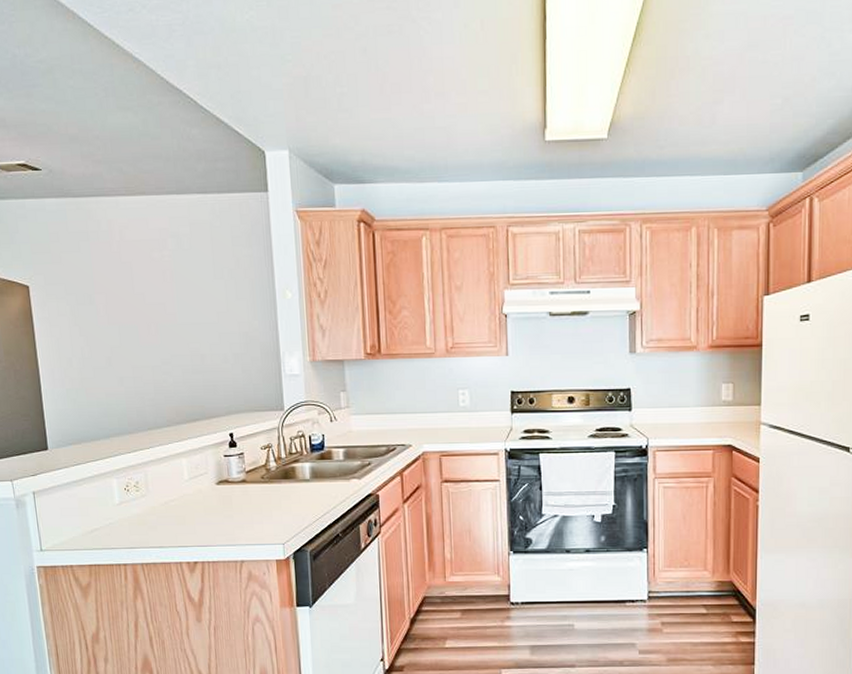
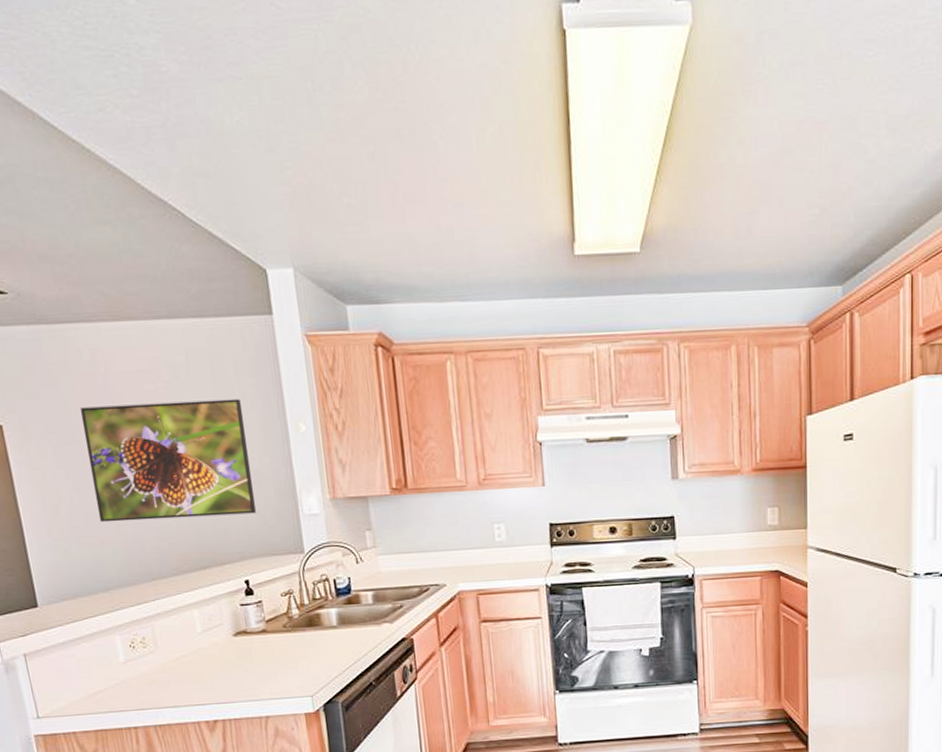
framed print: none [95,267,243,376] -> present [79,398,256,523]

